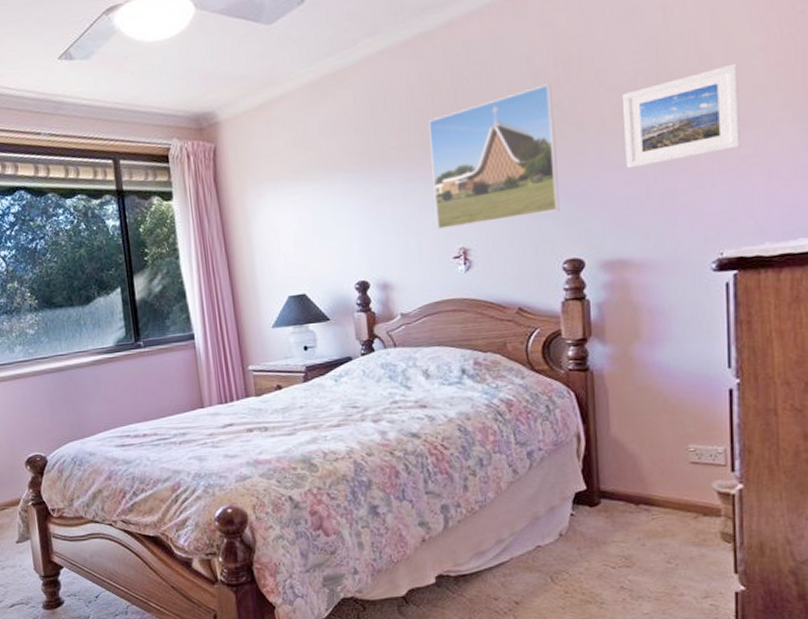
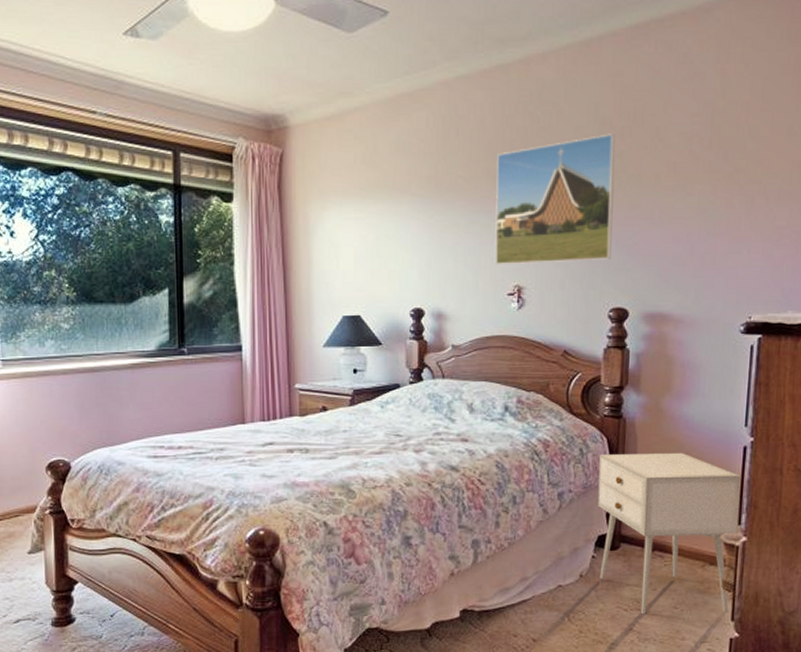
nightstand: none [568,400,733,571] -> present [598,452,741,614]
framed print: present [621,63,742,169] -> none [675,138,782,226]

